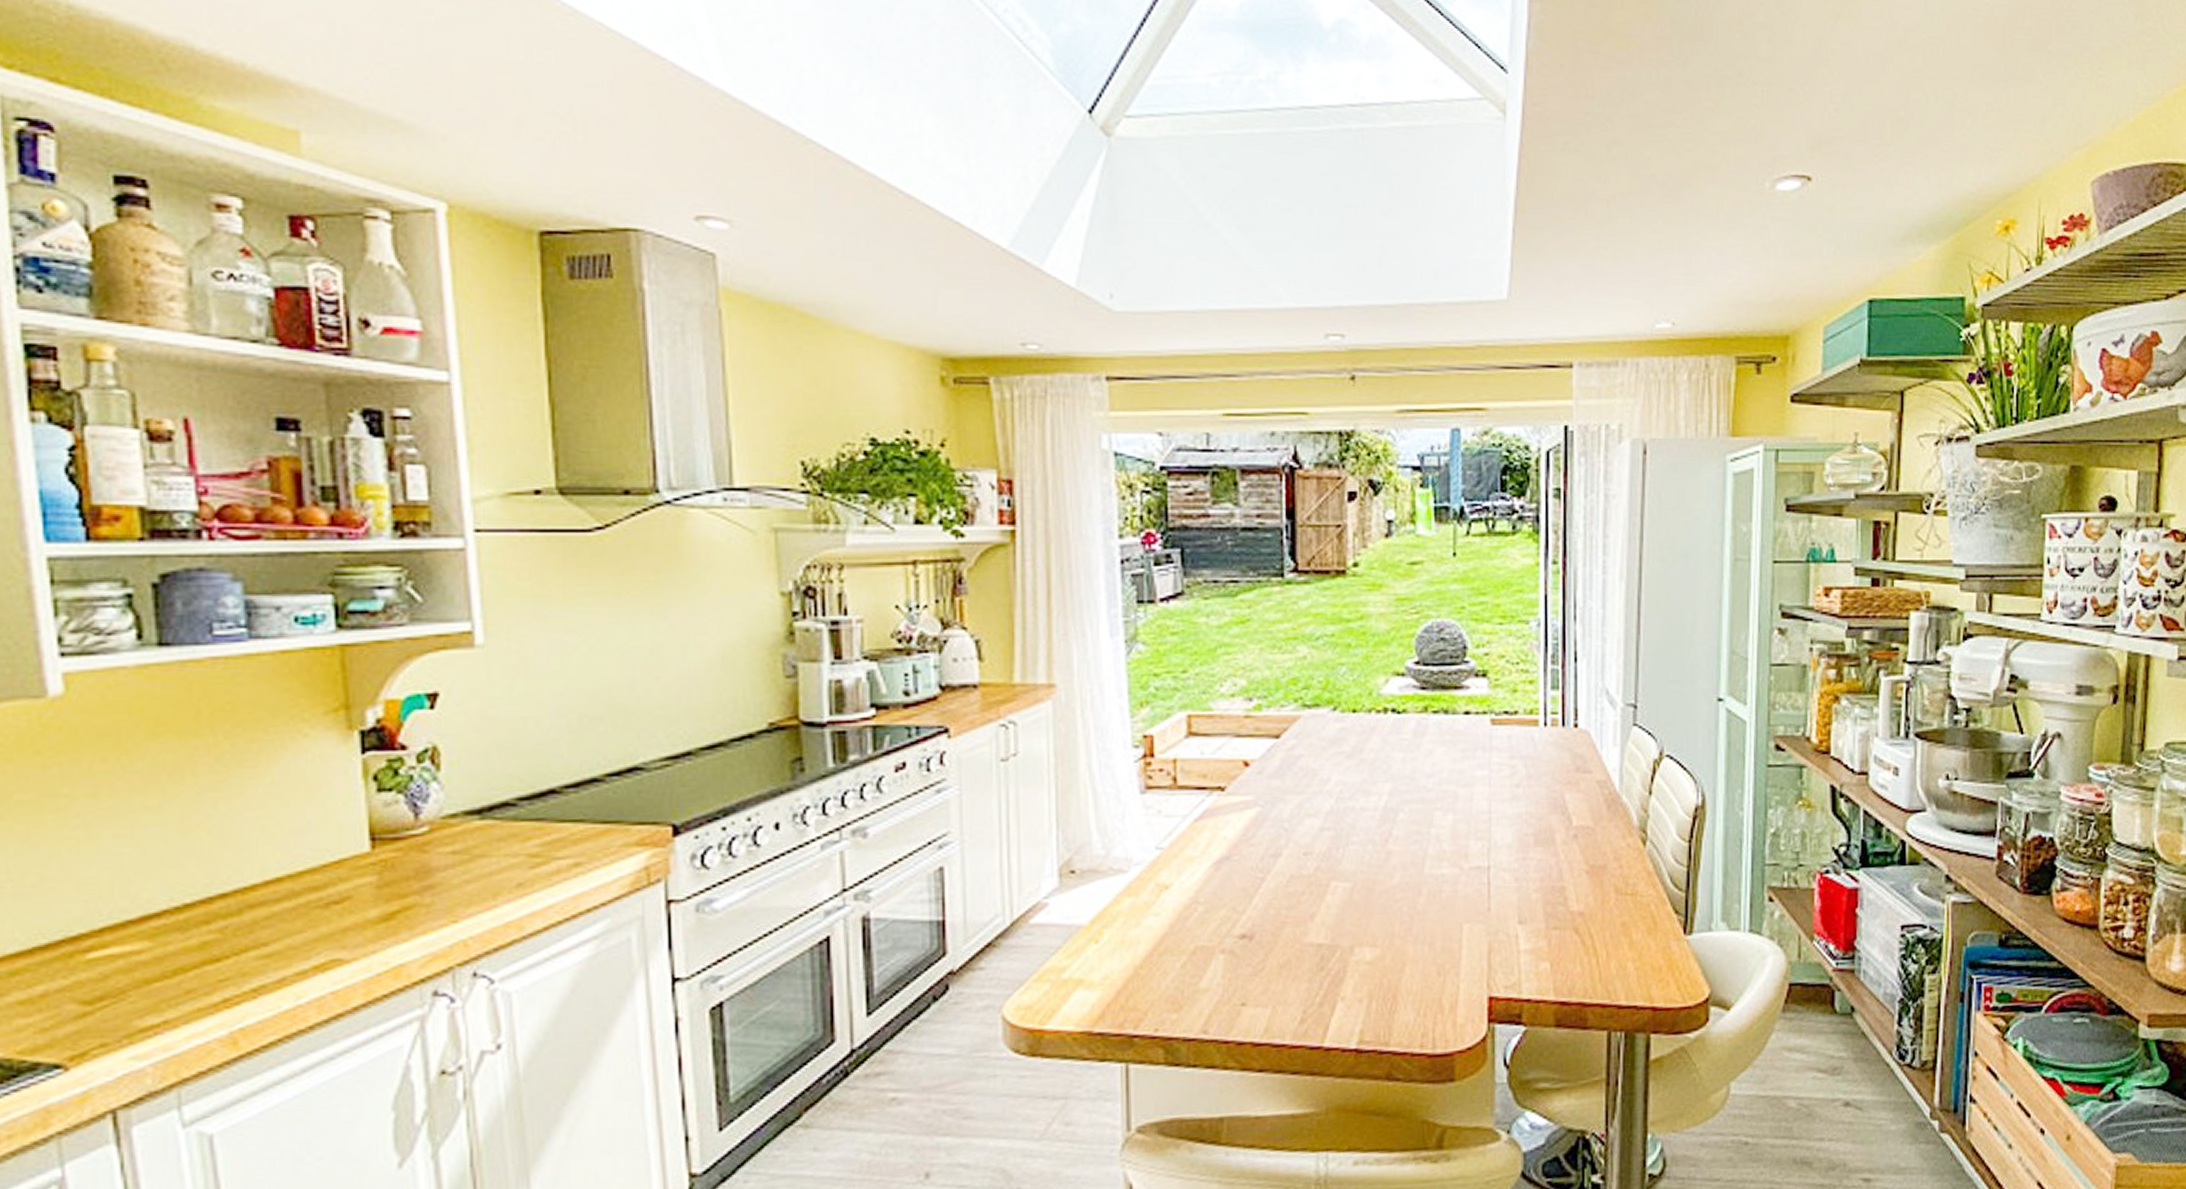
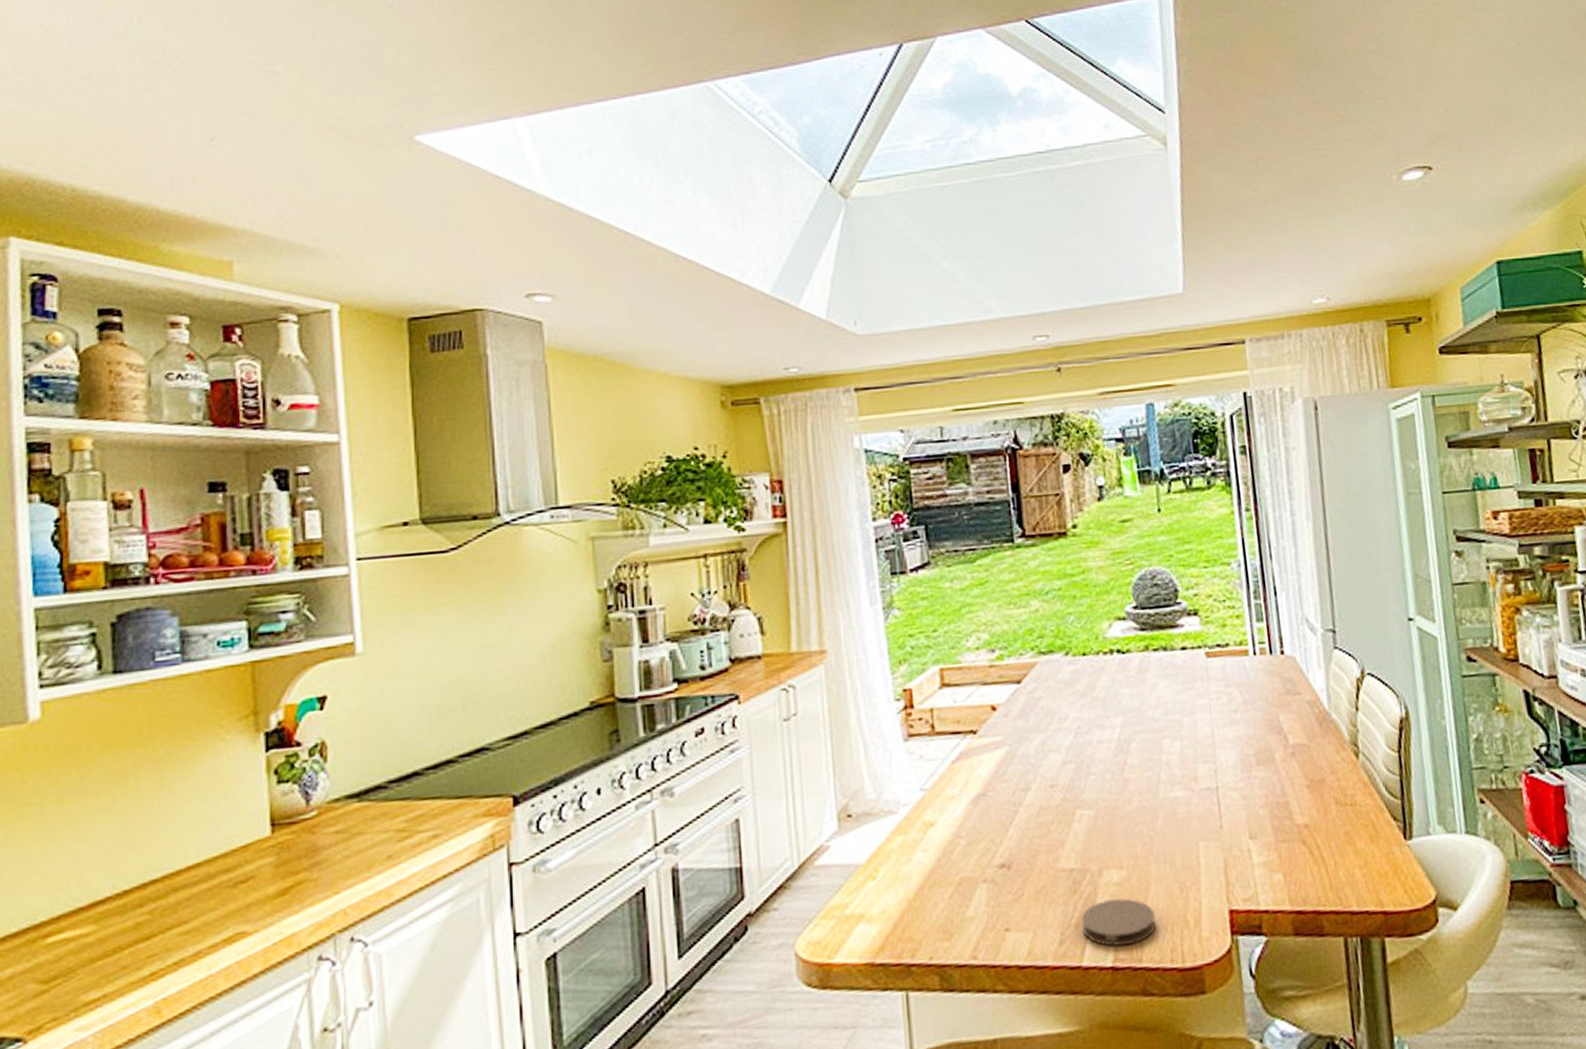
coaster: none [1326,978,1408,1029] -> present [1080,898,1156,947]

